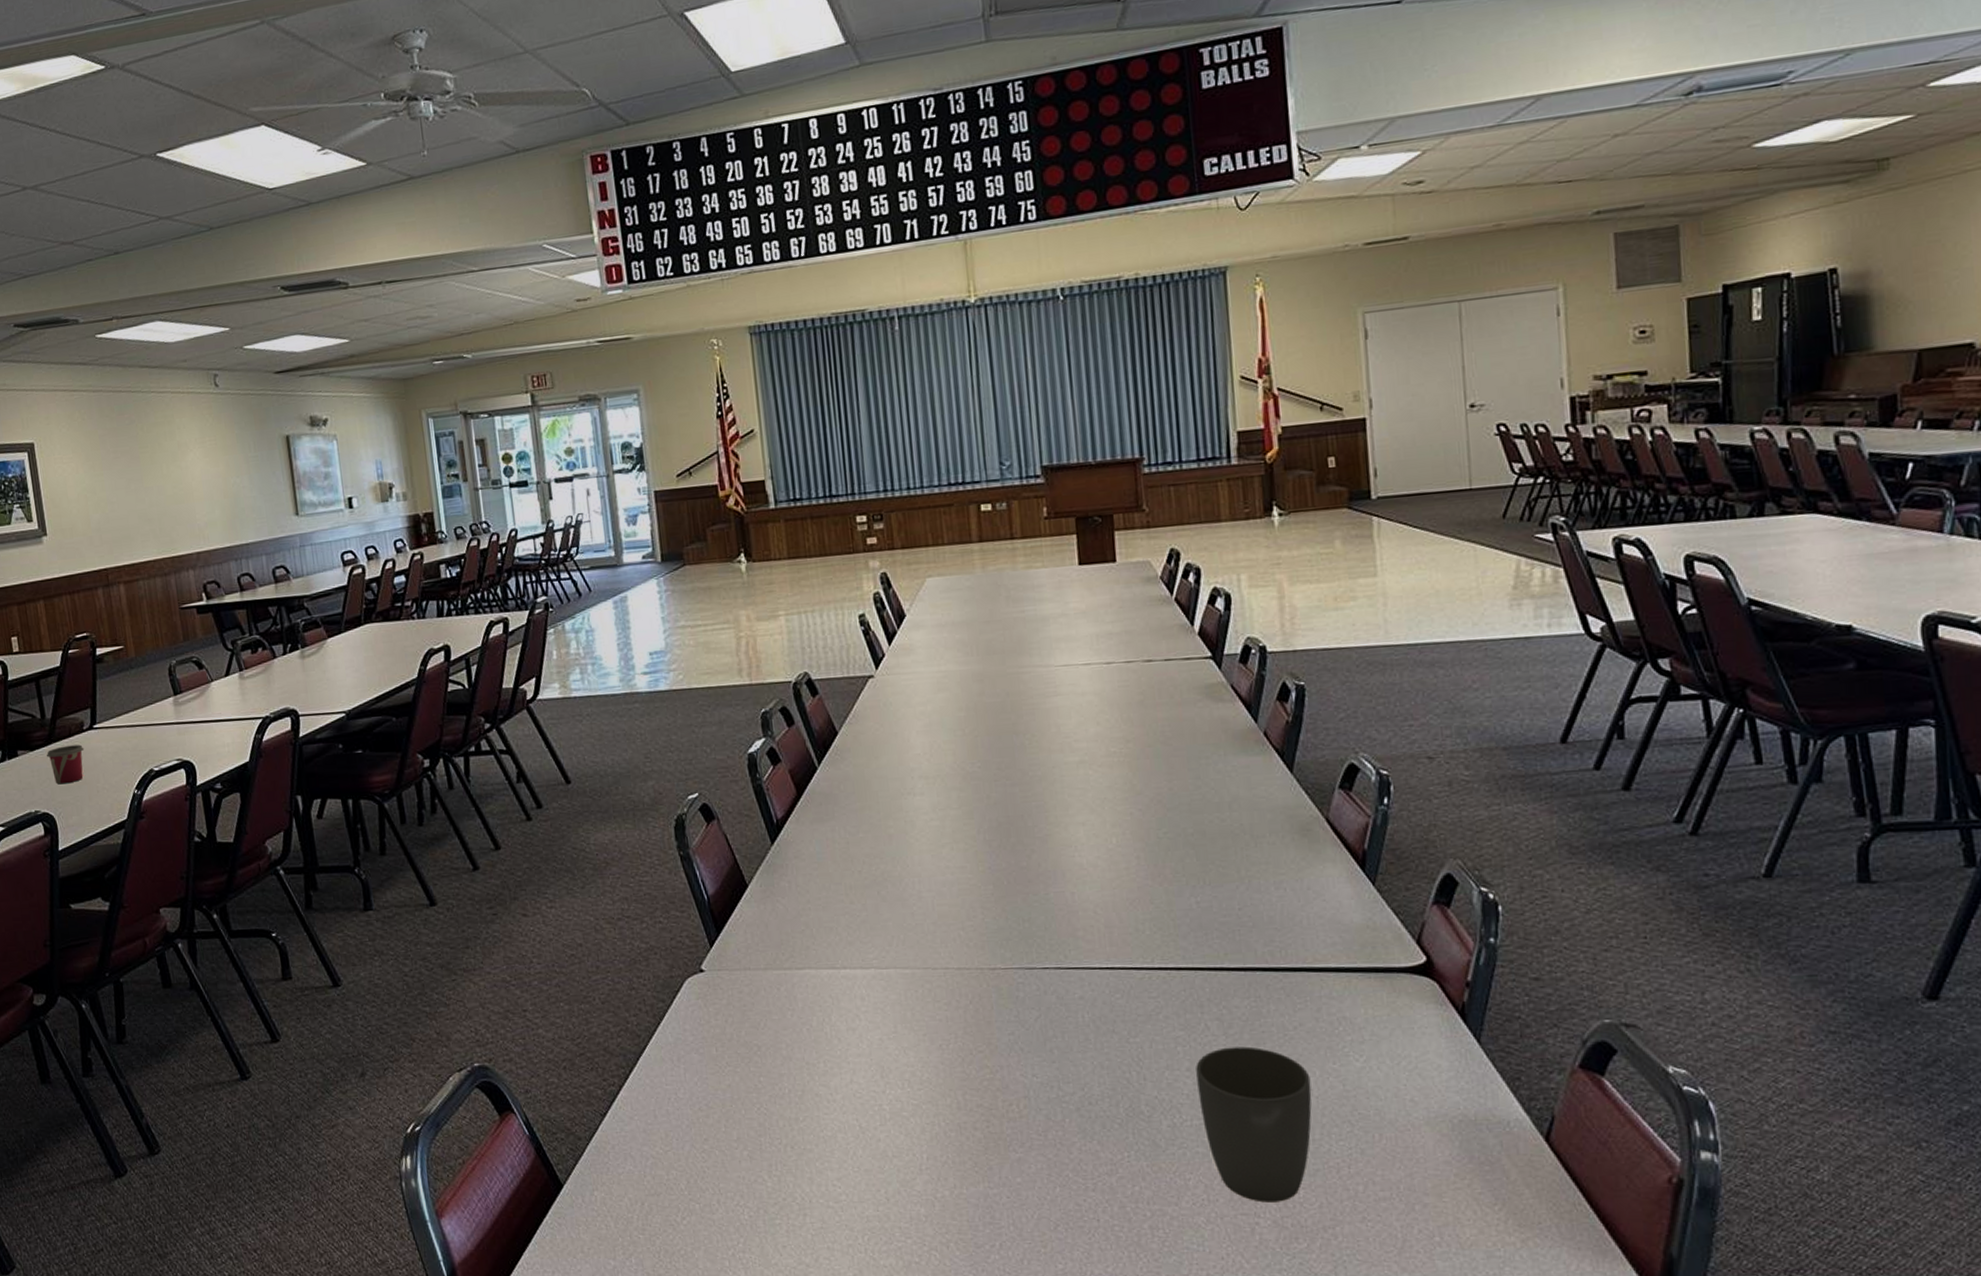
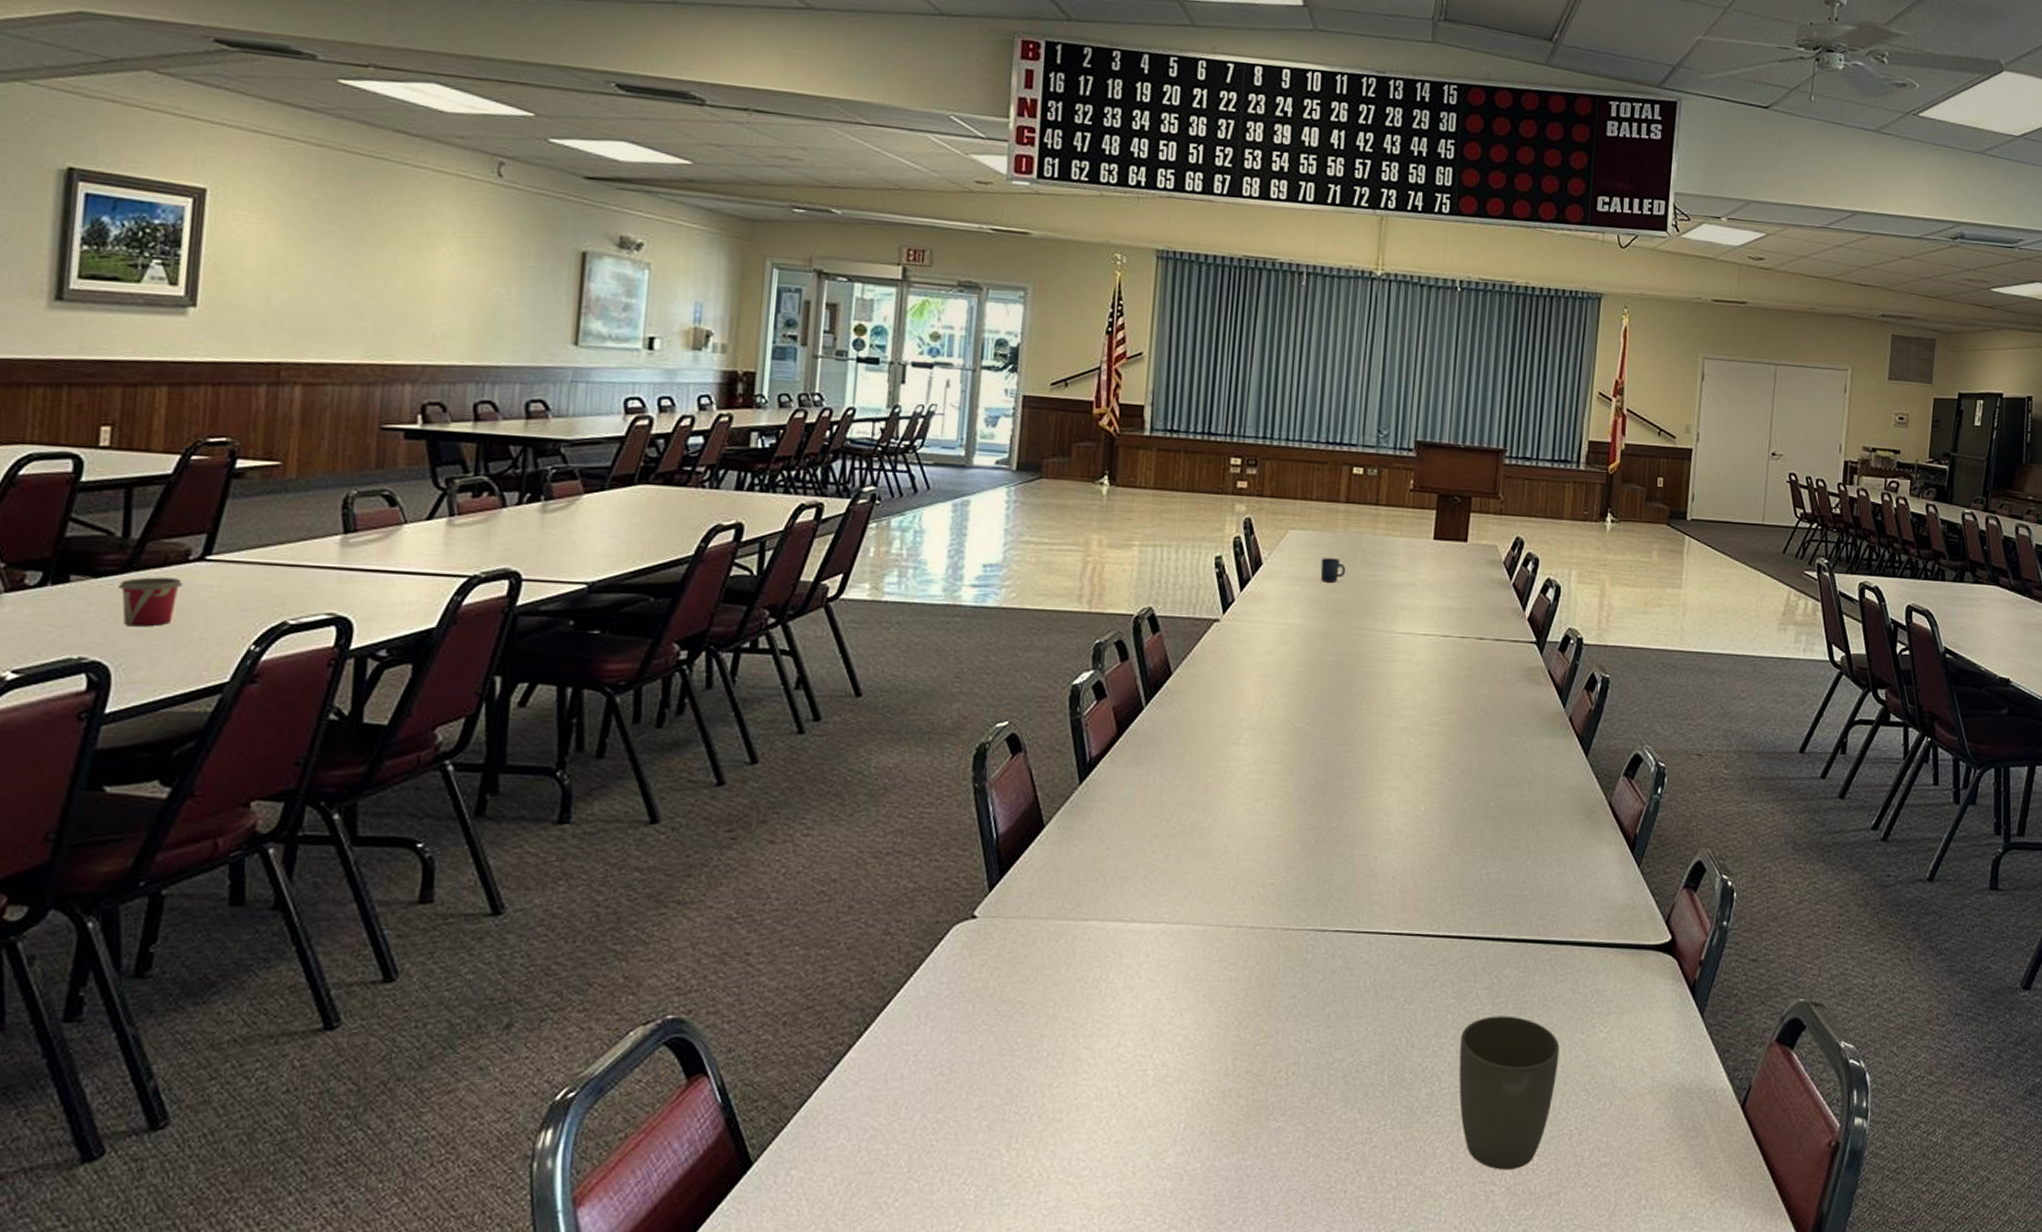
mug: none [964,599,992,625] -> present [1320,558,1346,583]

